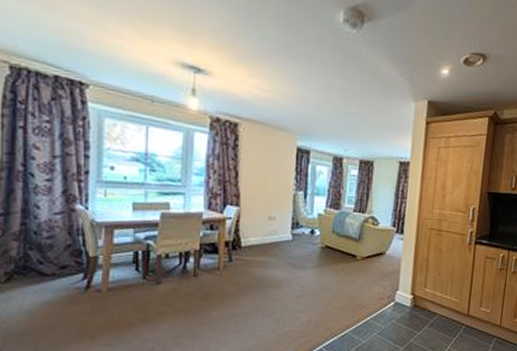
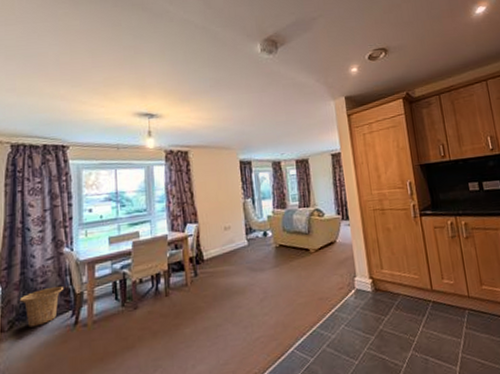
basket: none [19,244,76,284] -> present [19,285,65,328]

